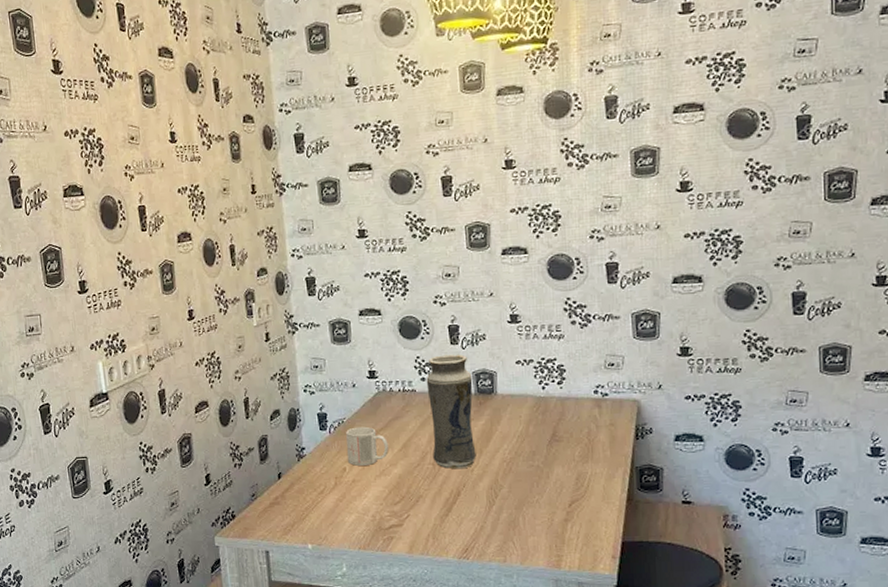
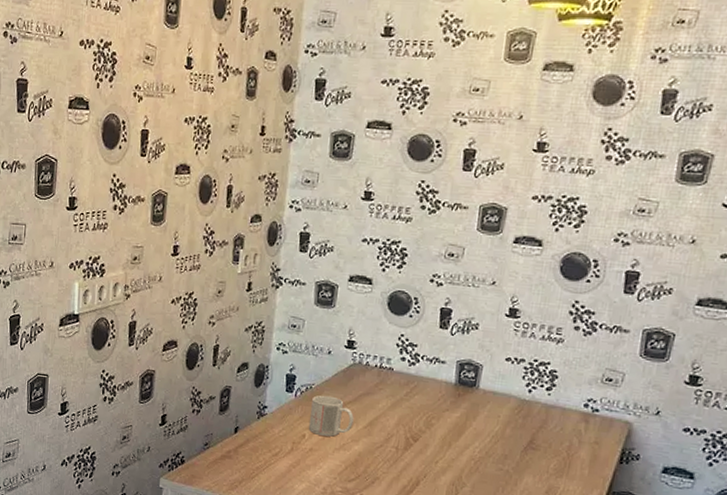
vase: present [426,354,476,470] -> none [398,337,456,459]

